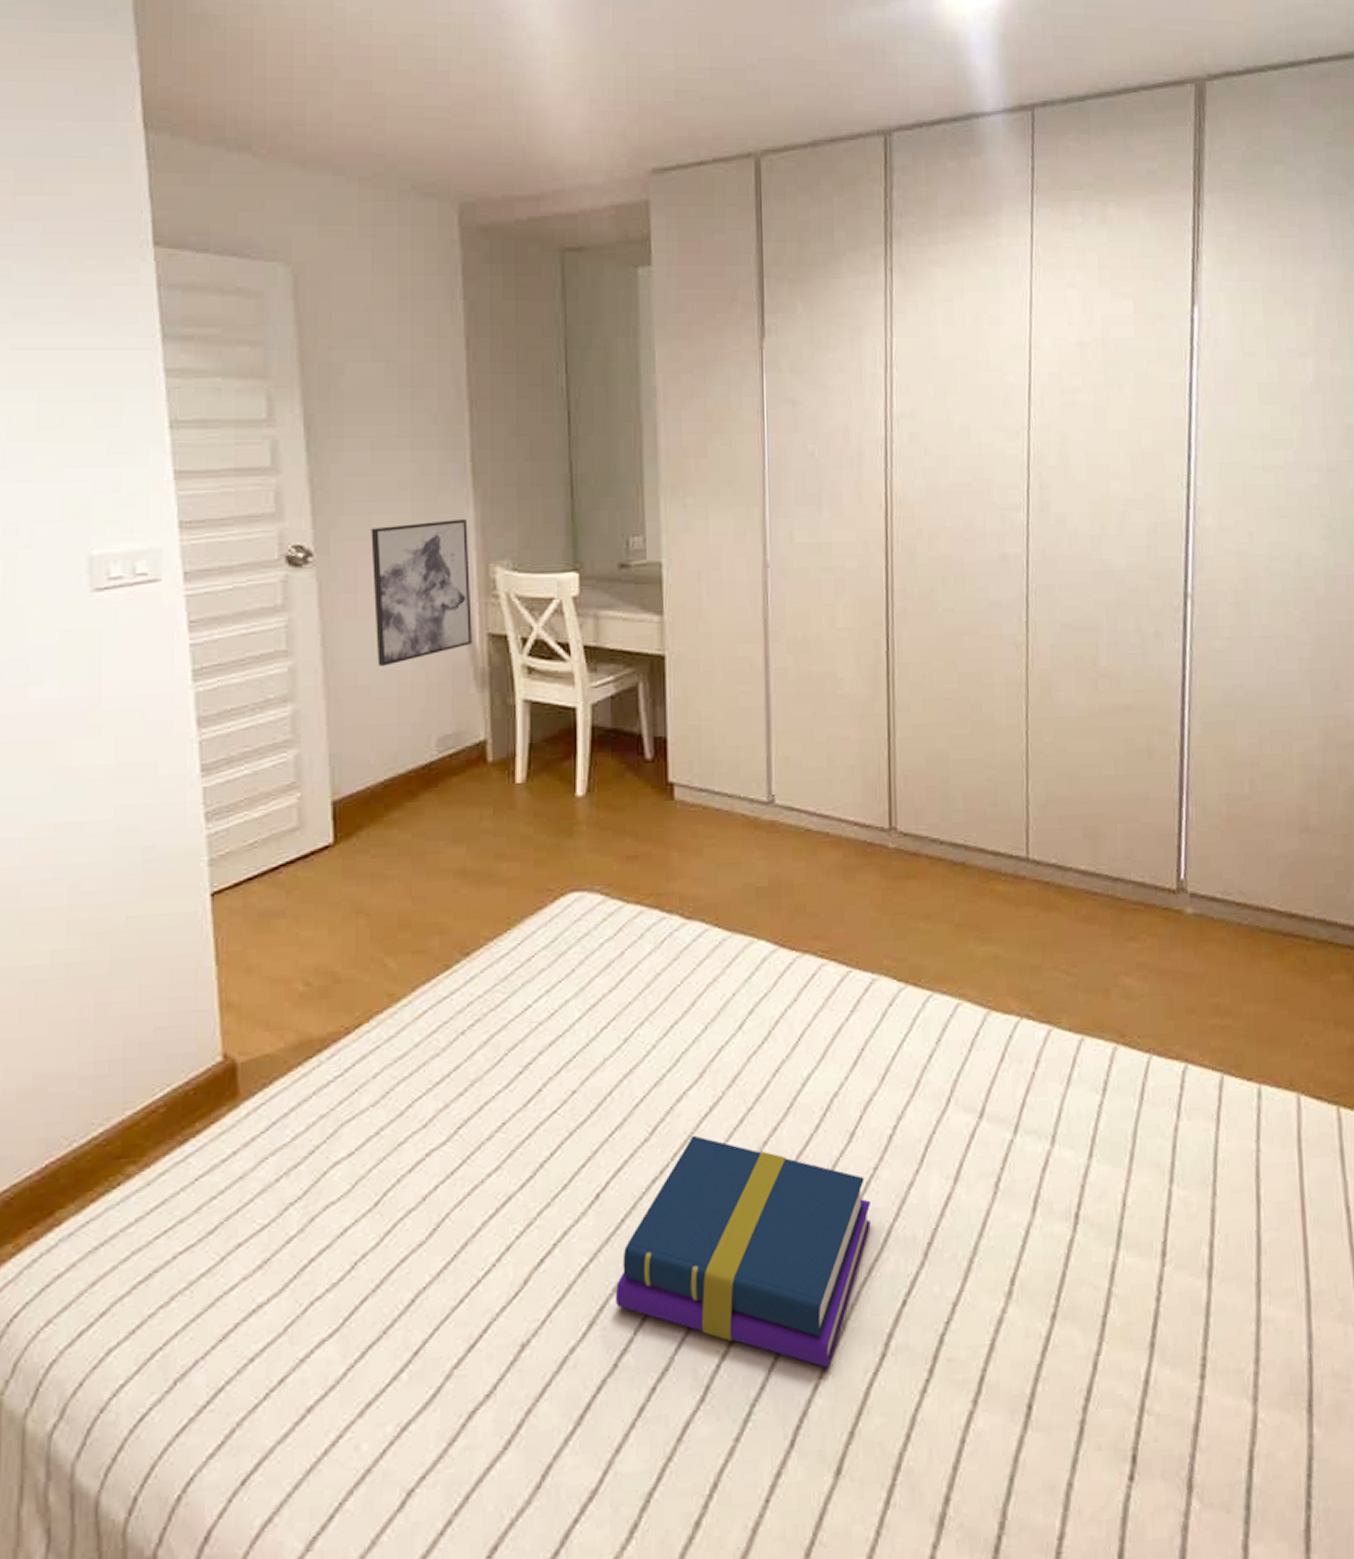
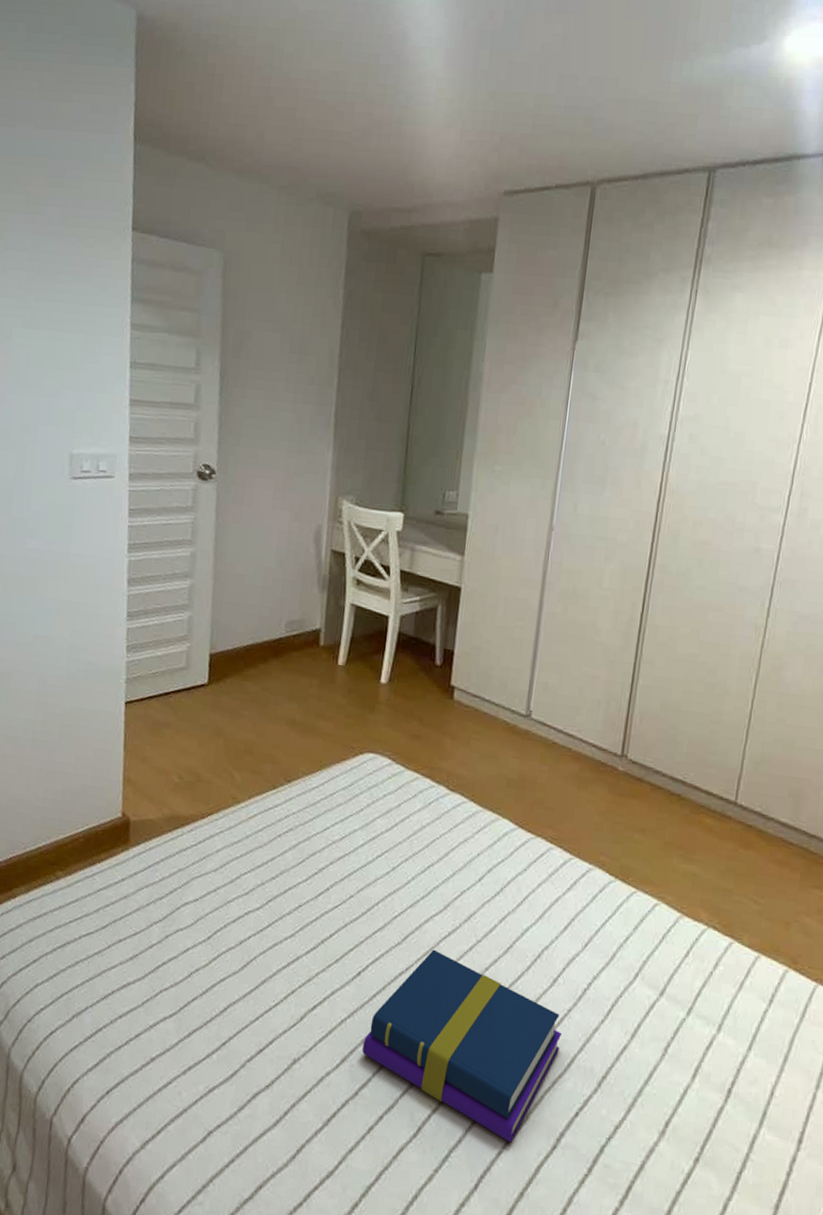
wall art: present [371,519,472,666] -> none [251,458,327,563]

